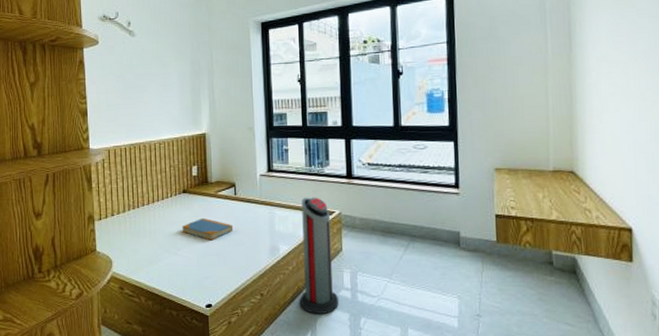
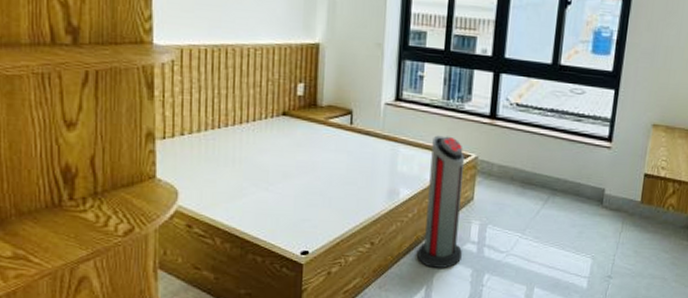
book: present [182,217,233,241] -> none [278,148,345,177]

